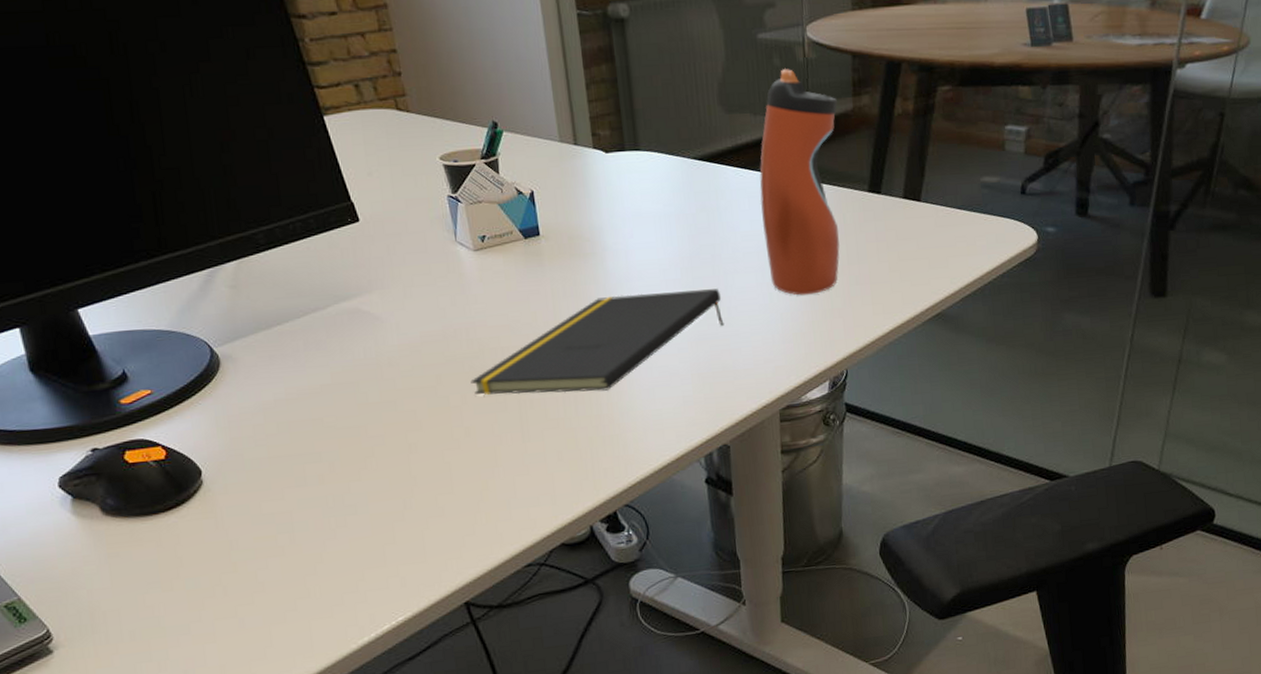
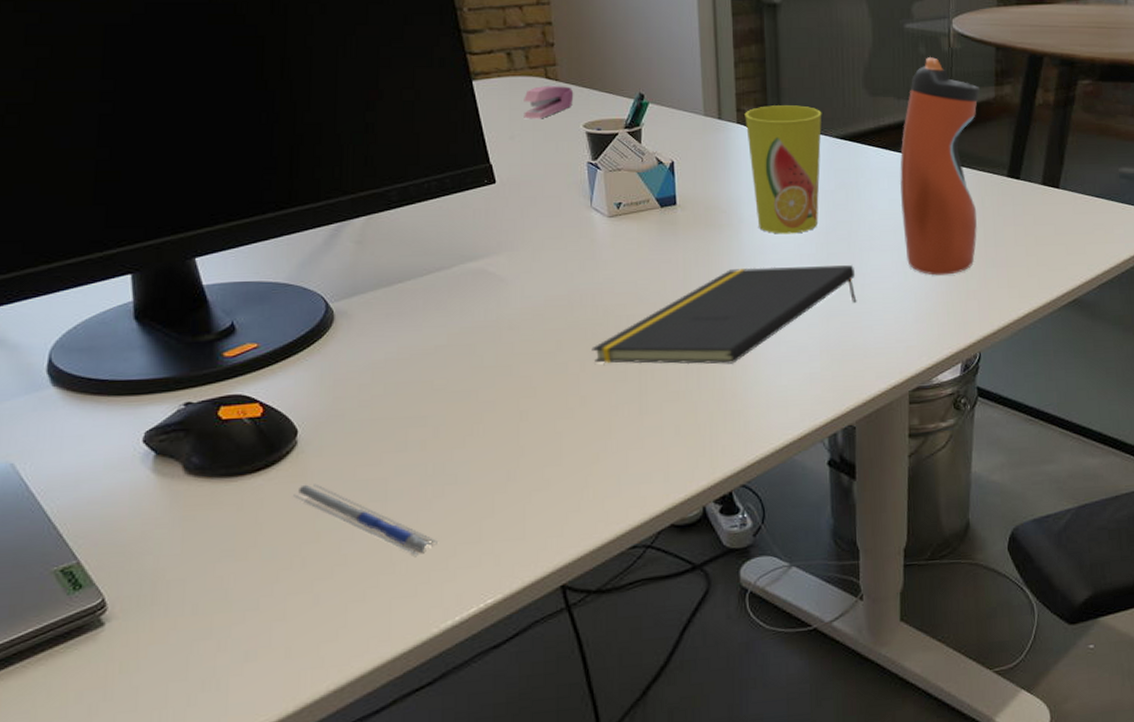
pen: none [206,519,346,581] -> present [293,483,438,556]
stapler: none [377,117,427,154] -> present [524,86,574,119]
cup: none [600,126,682,261] -> present [744,105,822,234]

